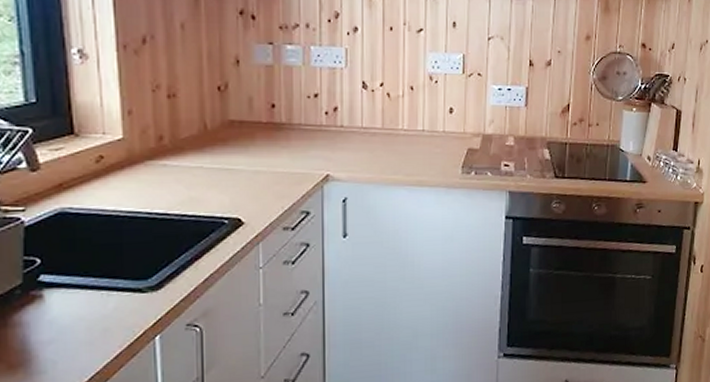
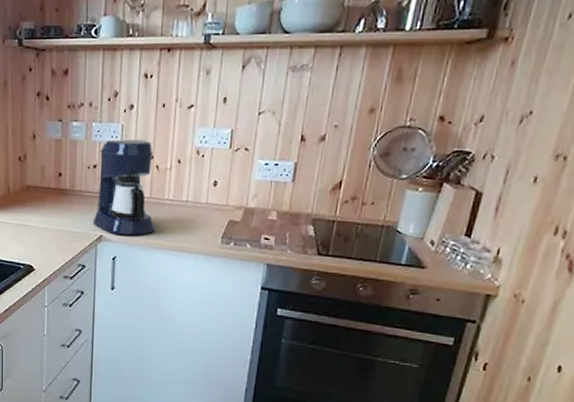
coffee maker: none [316,65,390,173] -> present [92,139,155,236]

